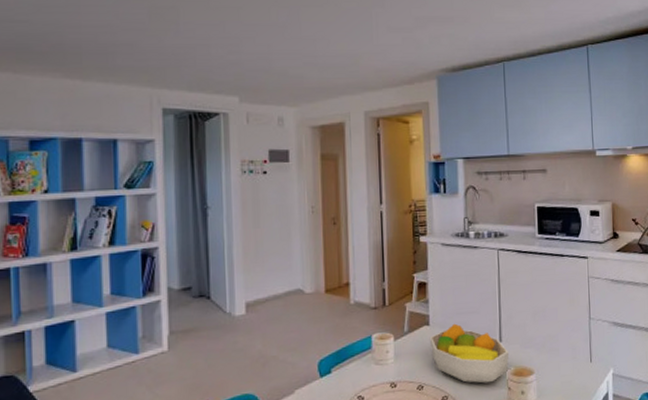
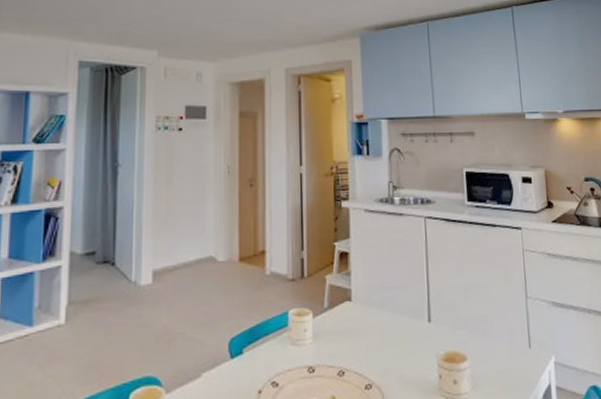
fruit bowl: present [429,323,510,384] -> none [351,299,440,371]

